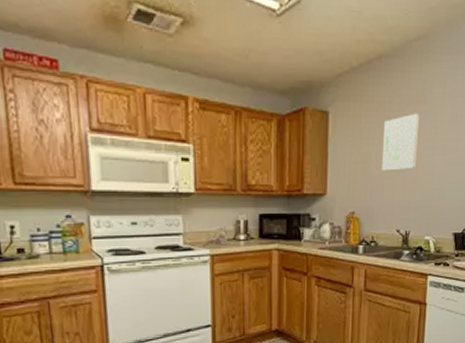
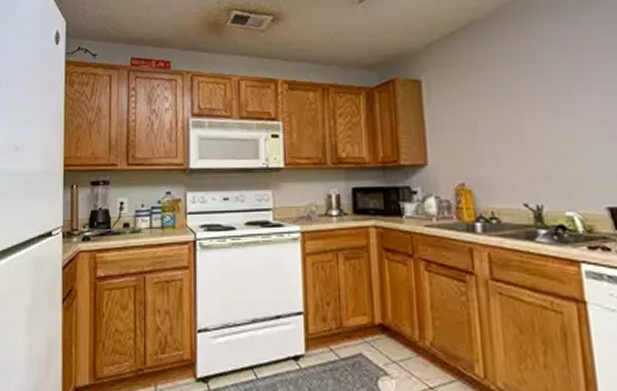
wall art: present [382,113,419,171] -> none [488,72,537,137]

